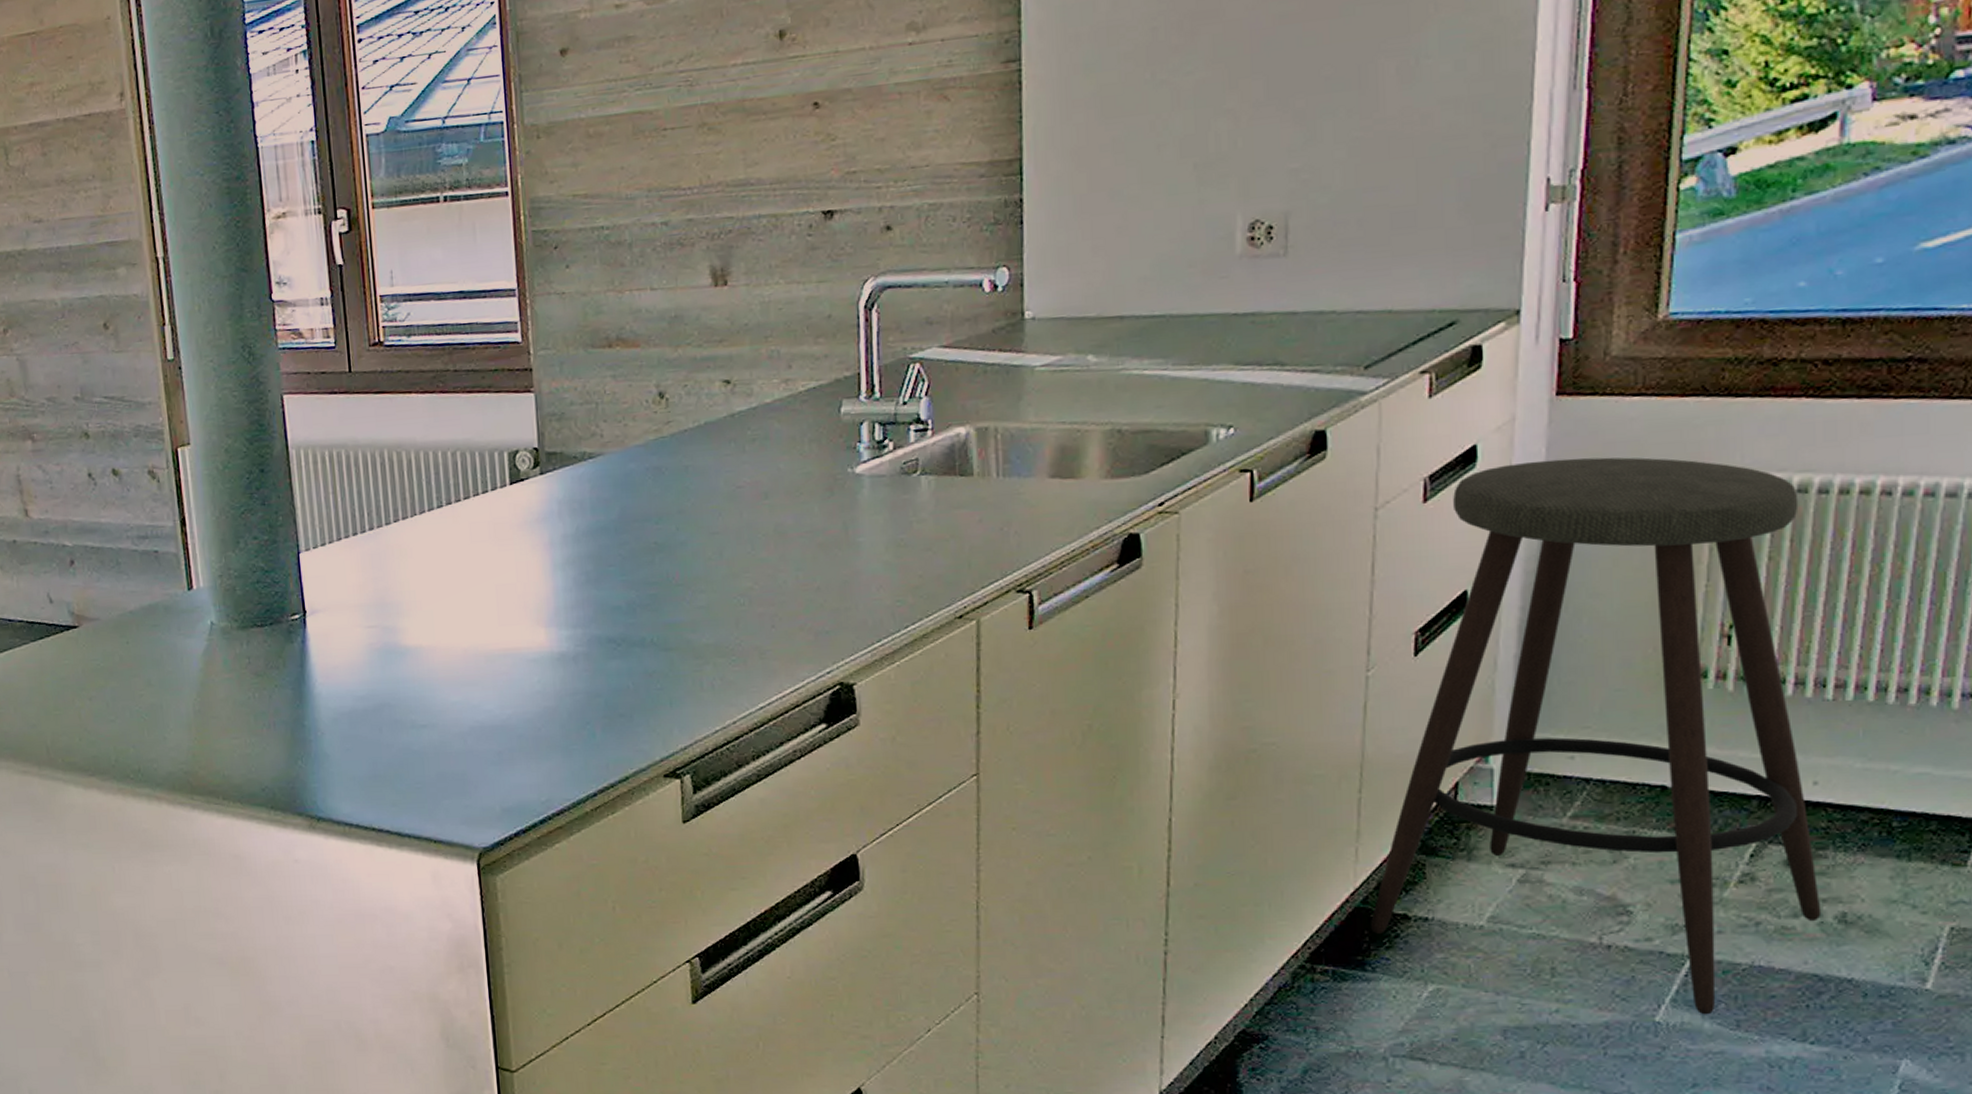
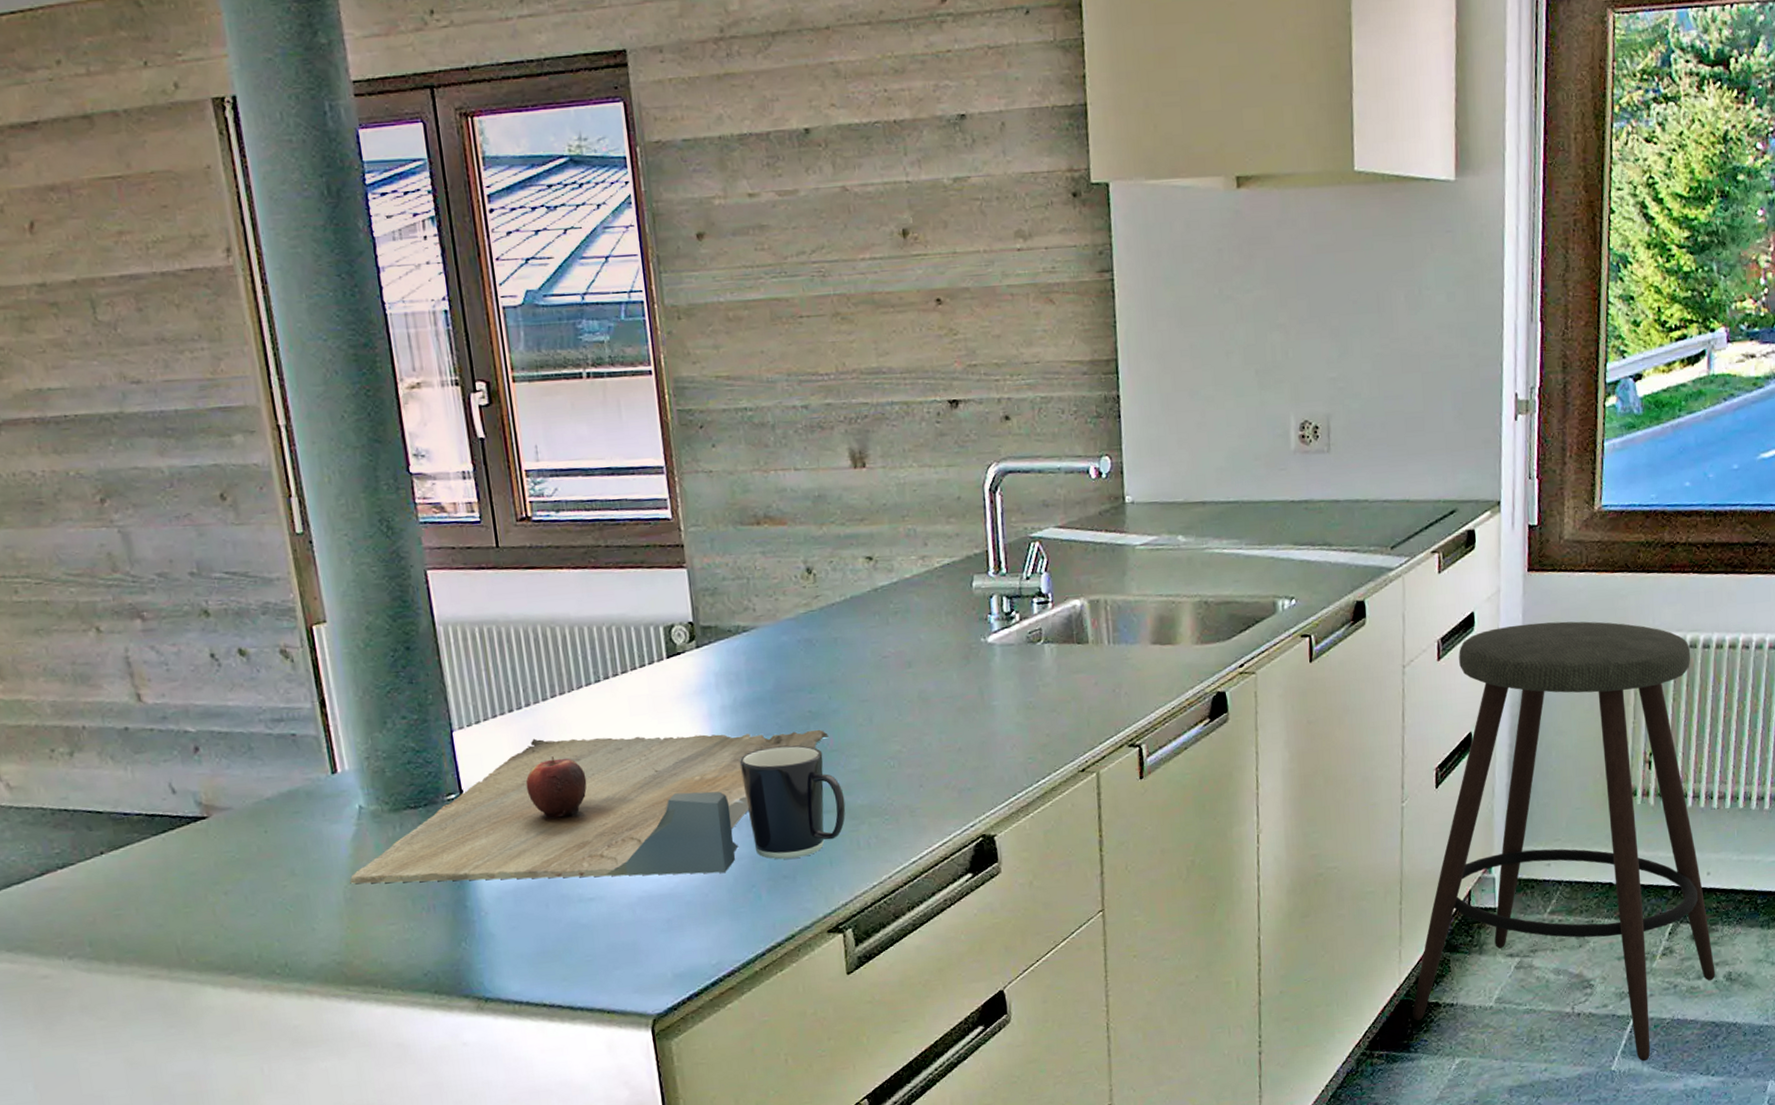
cutting board: none [199,562,674,708] -> present [350,729,829,884]
mug: none [578,577,690,697] -> present [739,745,846,860]

